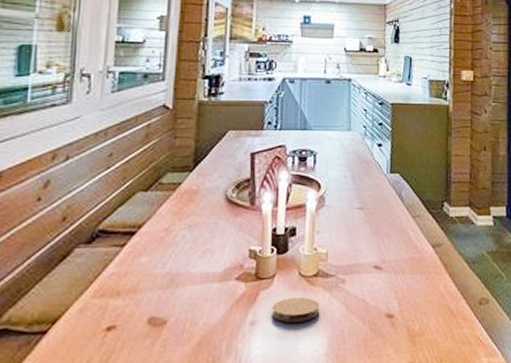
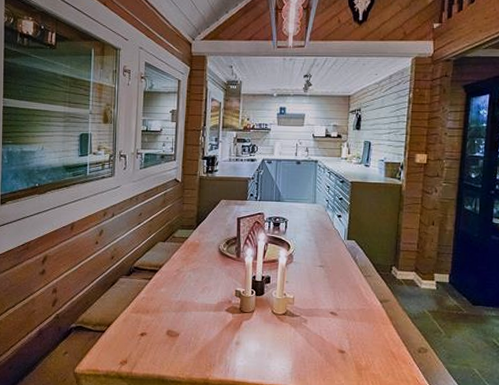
coaster: present [271,296,320,323] -> none [251,328,287,347]

